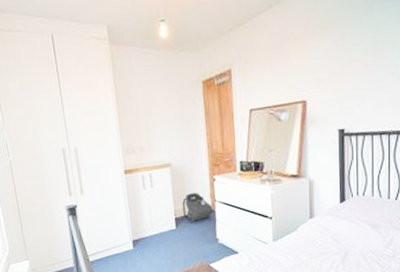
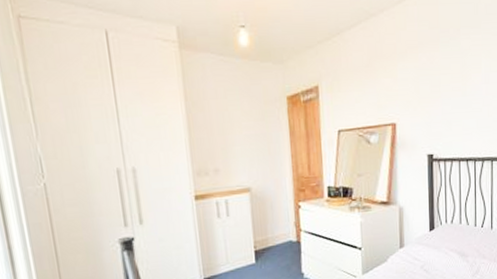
backpack: present [182,193,214,222] -> none [263,221,299,255]

